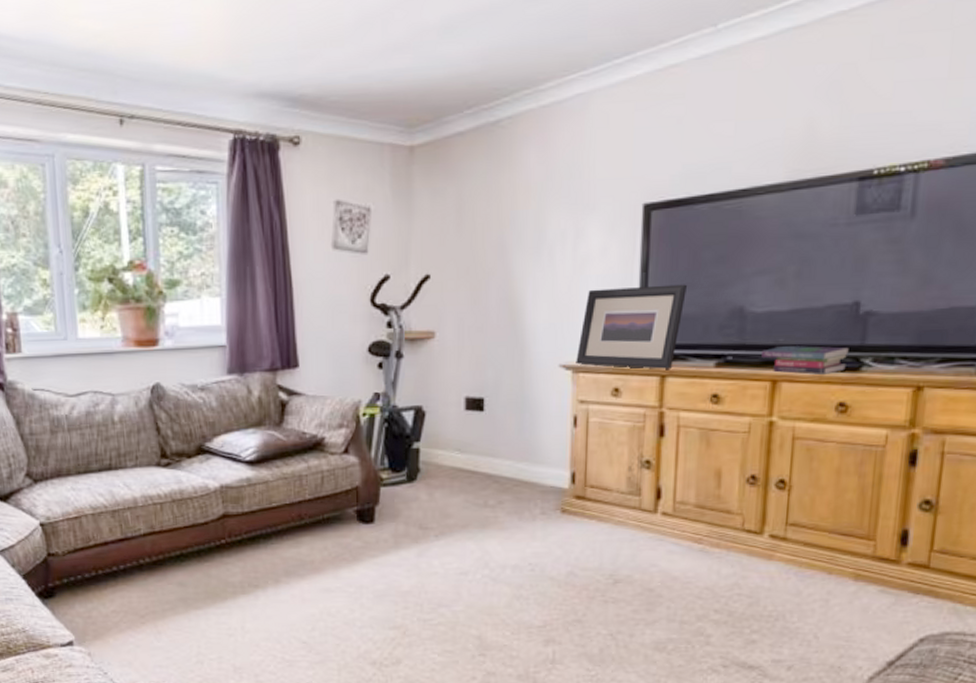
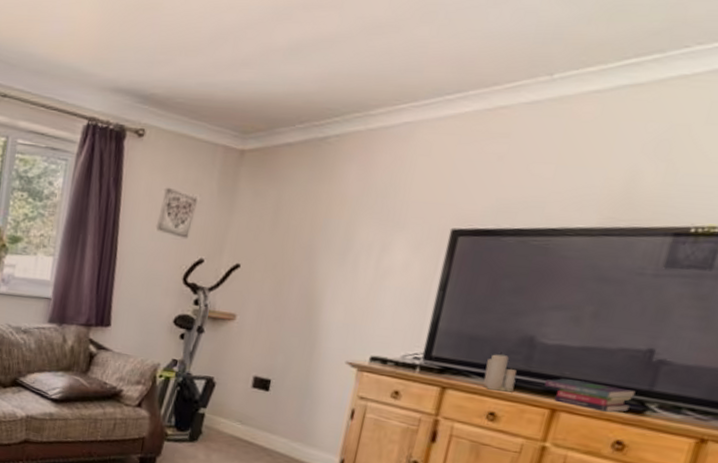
picture frame: present [576,284,688,369] -> none [361,299,483,382]
candle: none [701,328,733,372] -> present [483,352,517,393]

